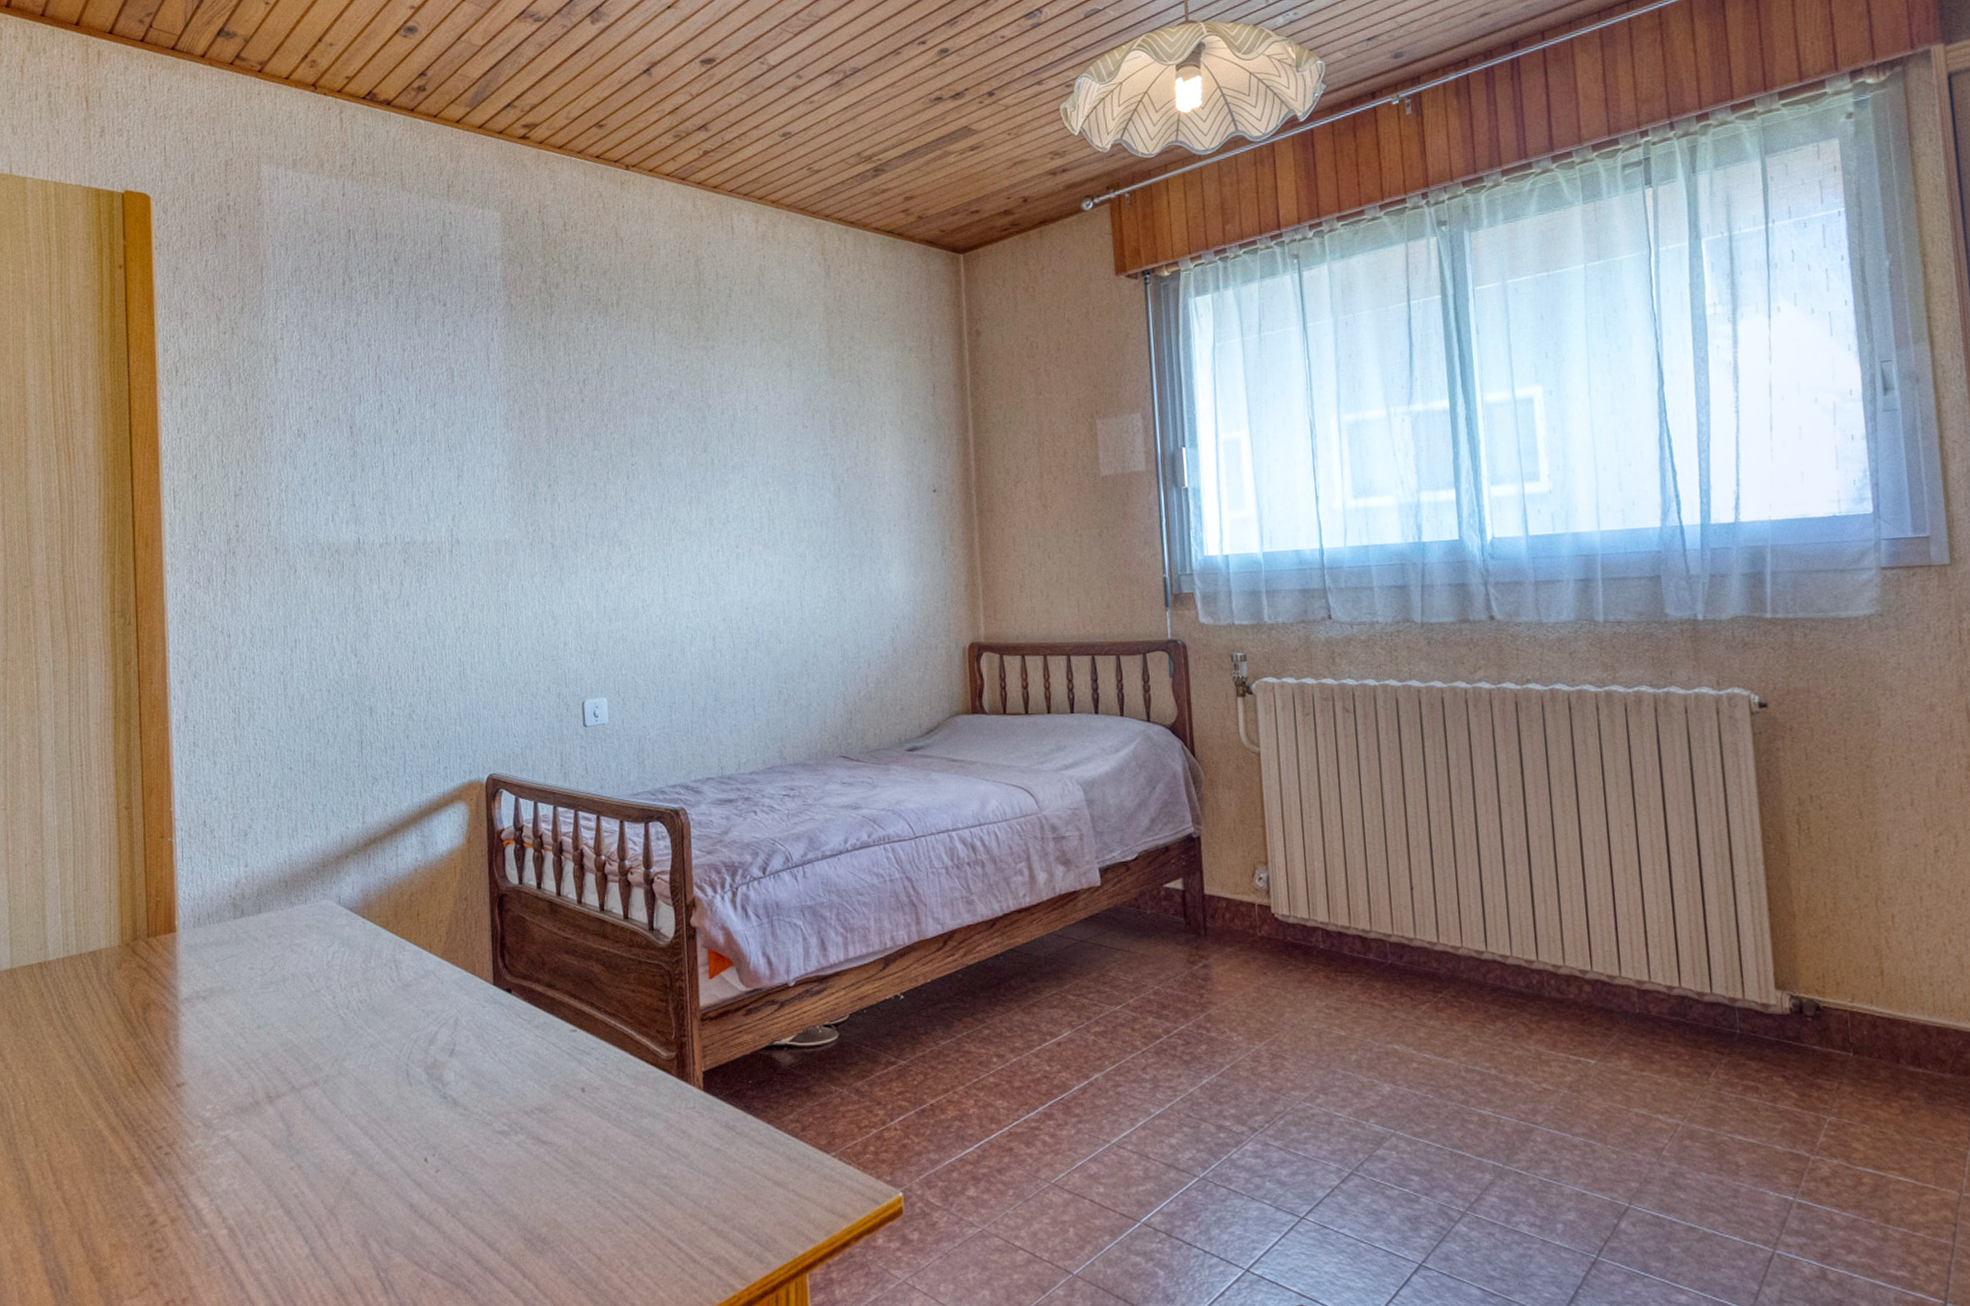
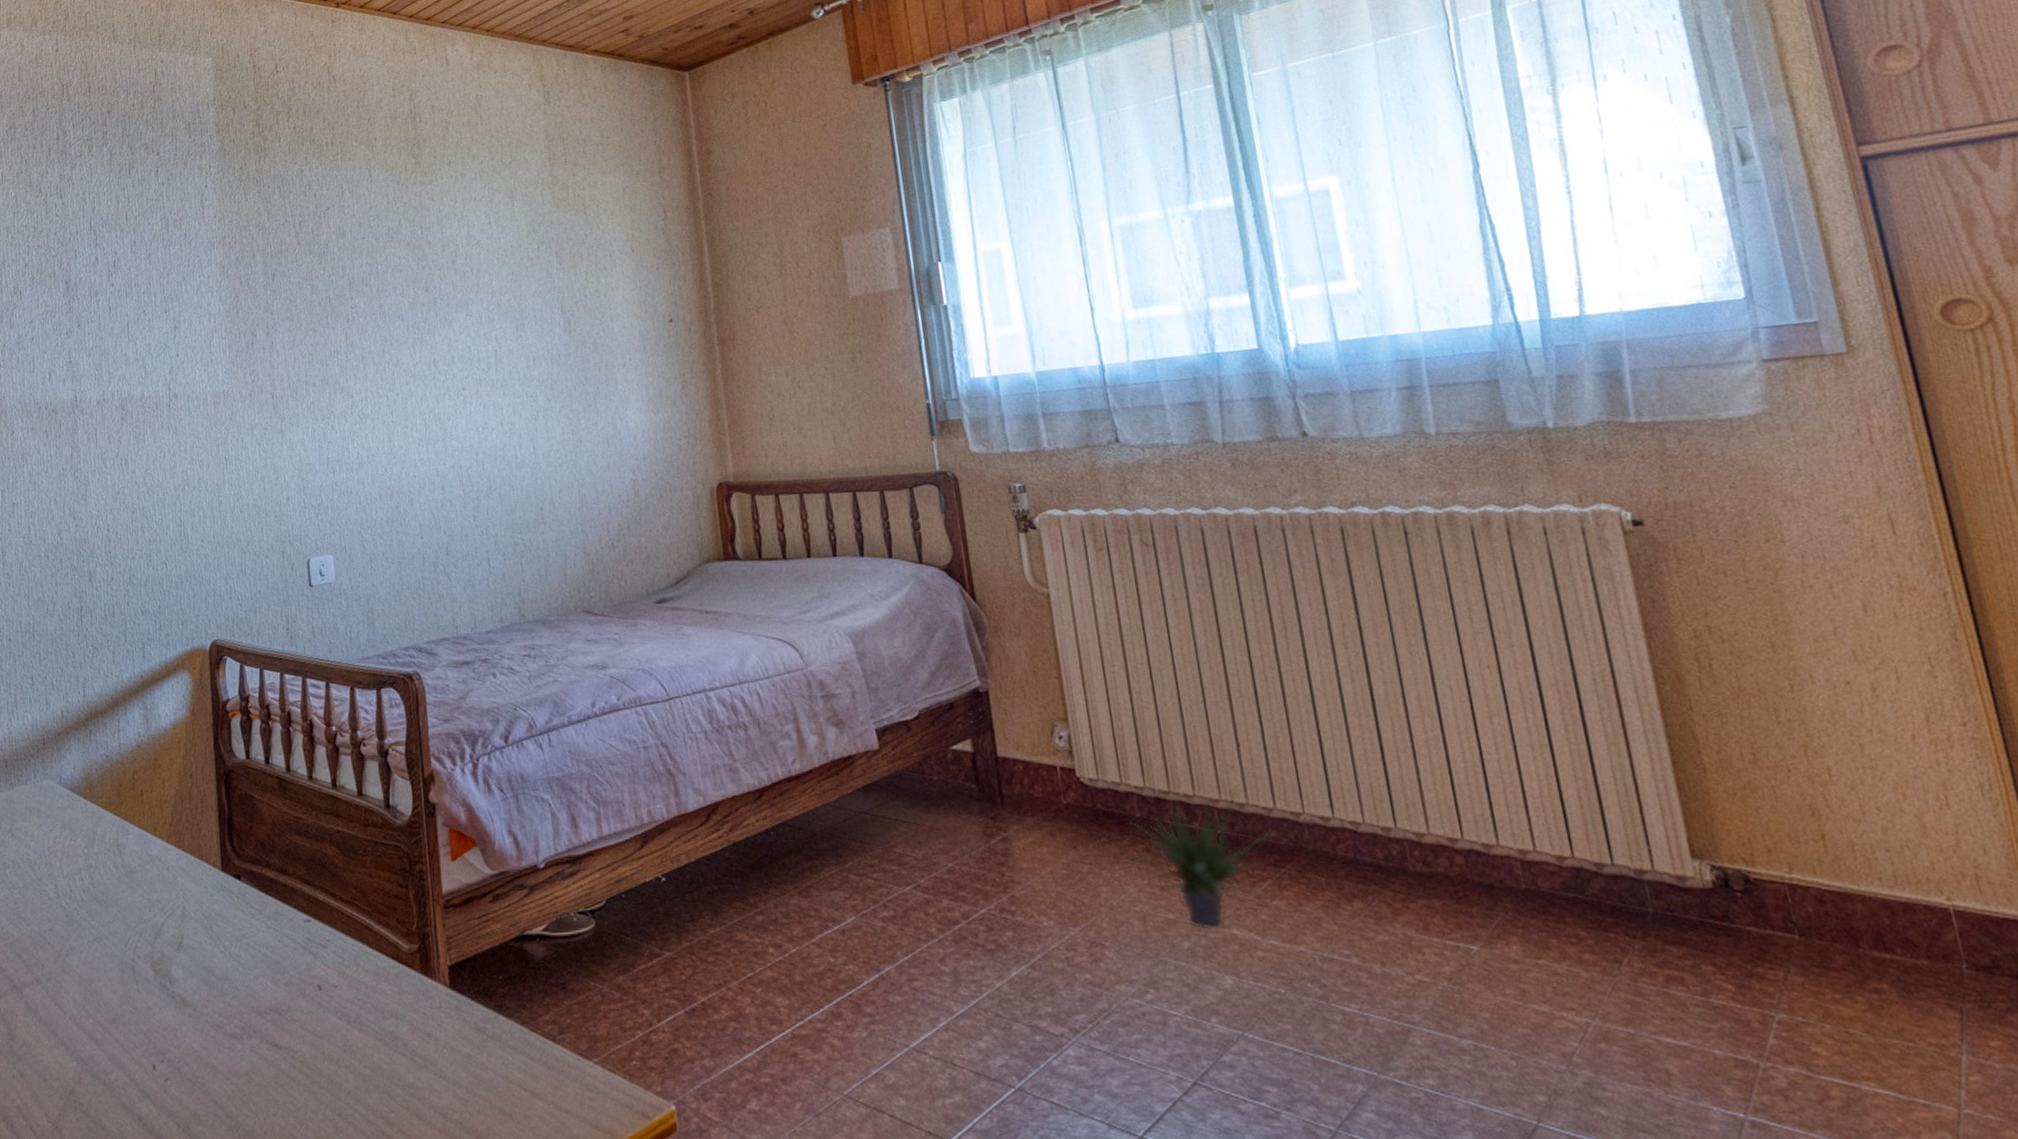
potted plant: none [1299,923,1439,1044] -> present [1114,786,1278,928]

